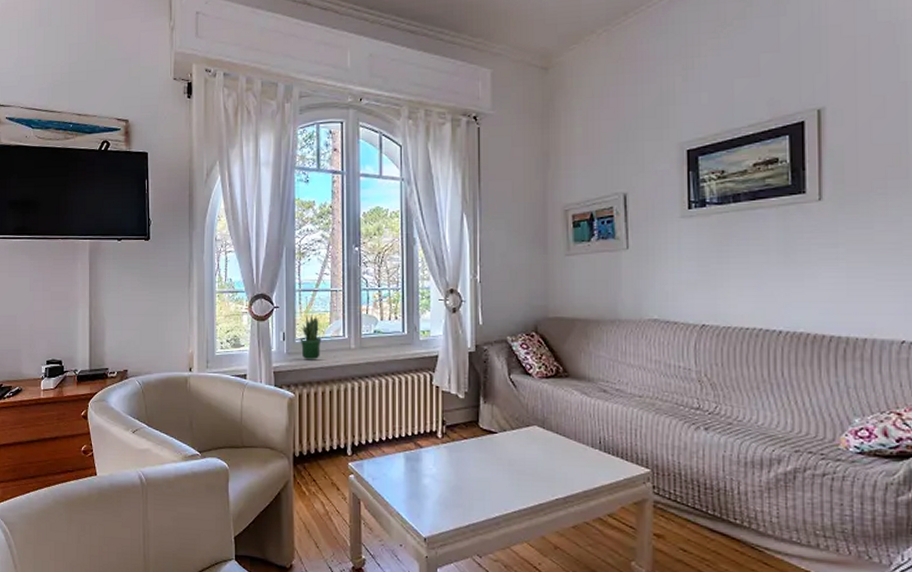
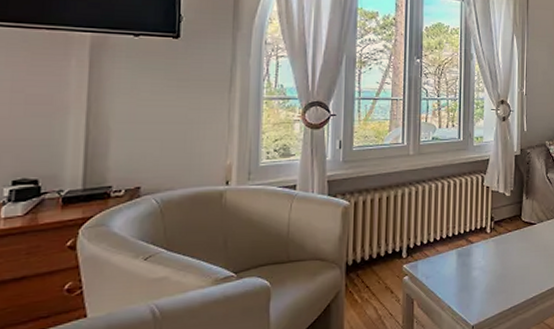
planter: present [300,315,322,360] -> none [357,123,380,168]

